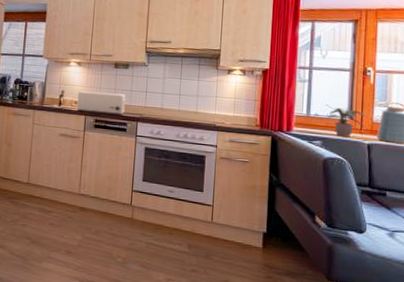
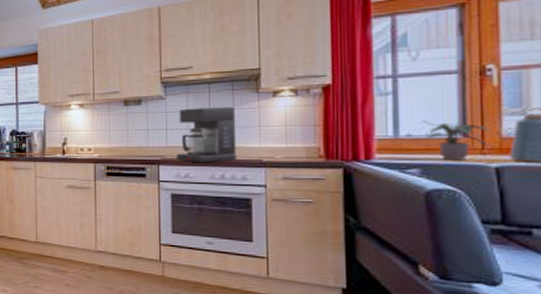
toaster: present [77,90,127,116] -> none [83,134,143,159]
coffee maker: none [152,76,200,124] -> present [177,107,237,163]

